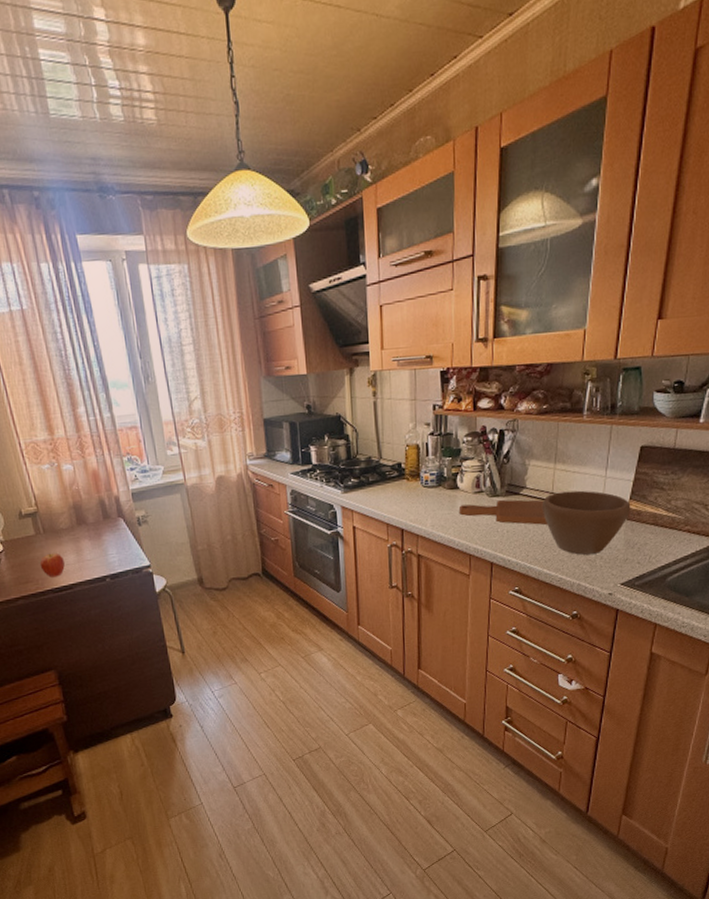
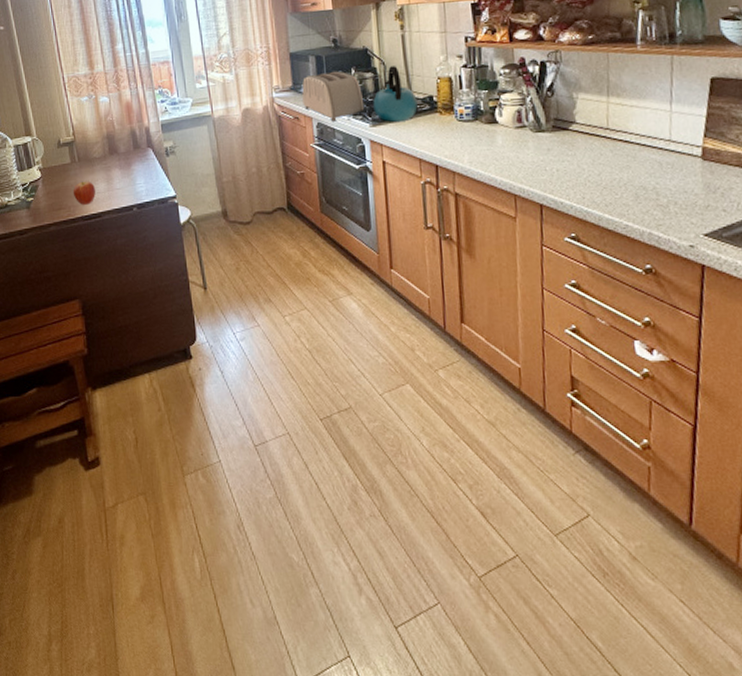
toaster: none [276,438,337,489] -> present [302,71,365,122]
kettle: none [345,433,387,489] -> present [373,66,418,123]
cutting board: present [458,499,547,525] -> none [499,135,604,164]
bowl: present [541,490,631,555] -> none [596,126,707,199]

